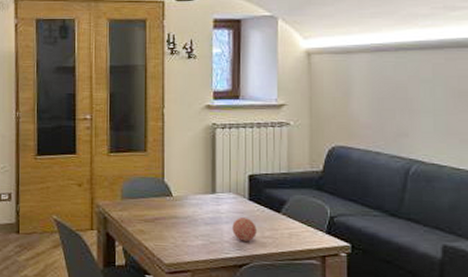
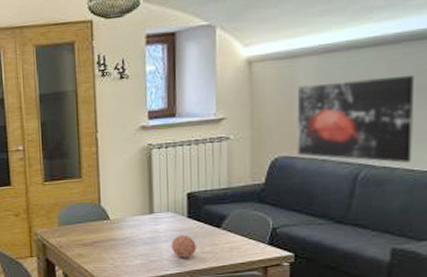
wall art: none [352,78,458,163] -> present [297,74,414,164]

